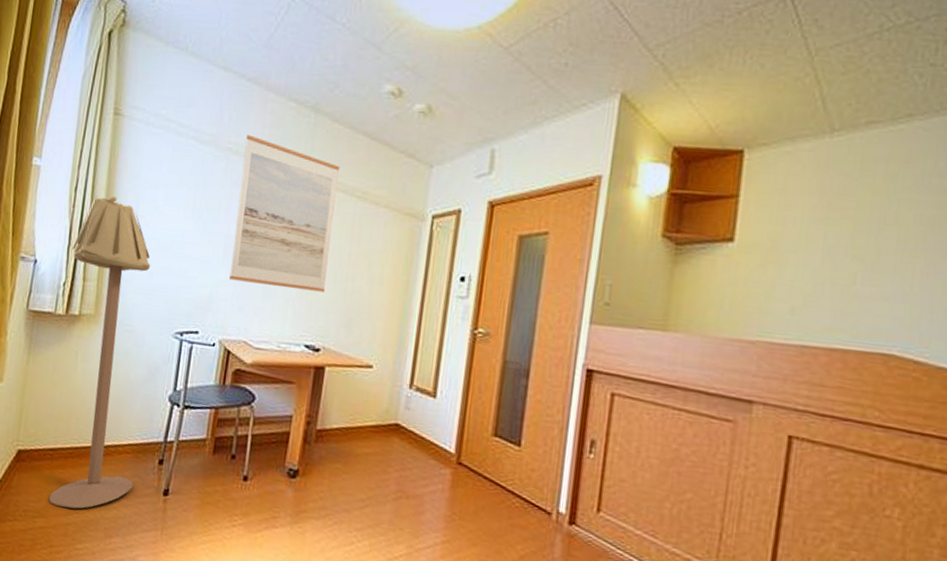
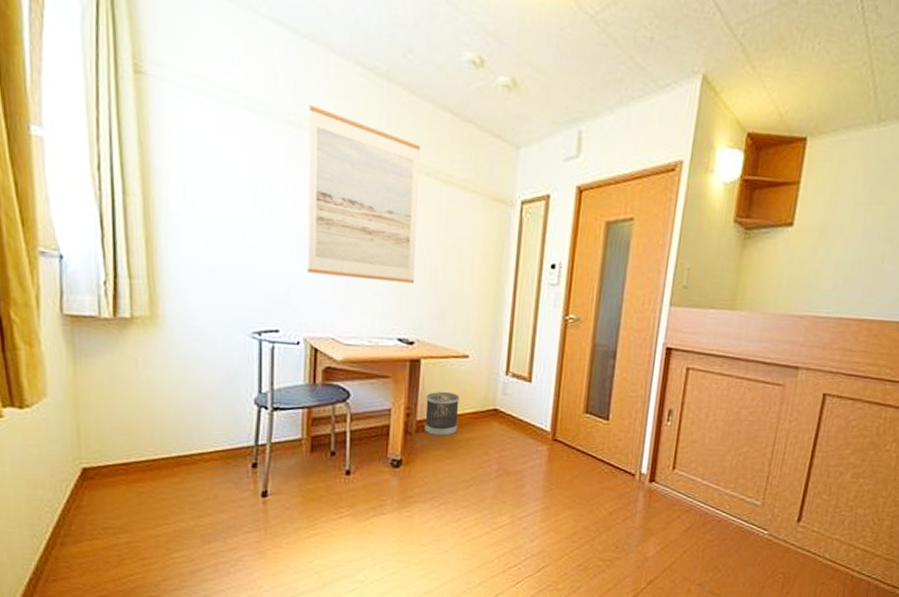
floor lamp: present [48,195,151,509] -> none [108,176,227,520]
wastebasket: none [323,401,361,449] -> present [425,392,460,437]

